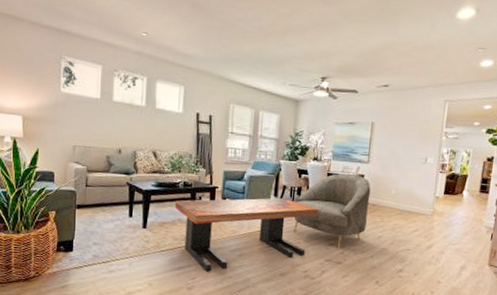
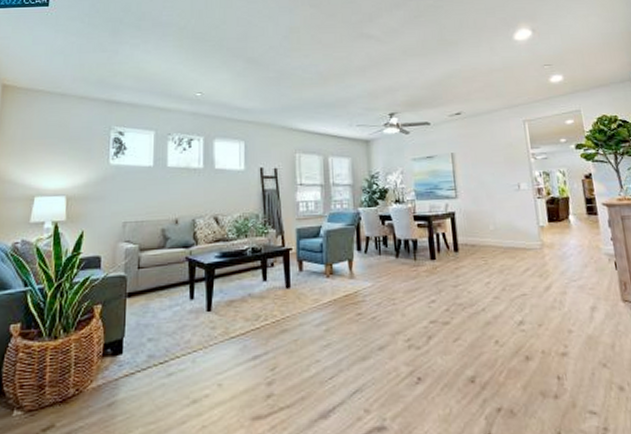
coffee table: present [174,198,318,272] -> none [243,251,411,358]
armchair: present [292,173,371,250] -> none [383,212,470,307]

